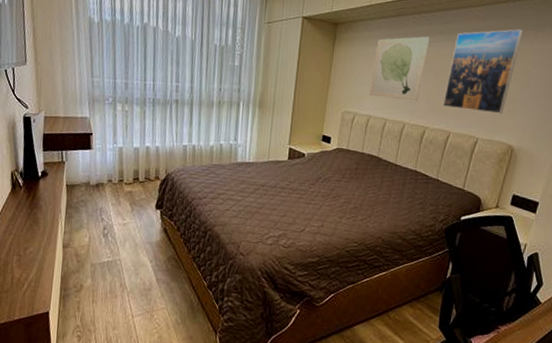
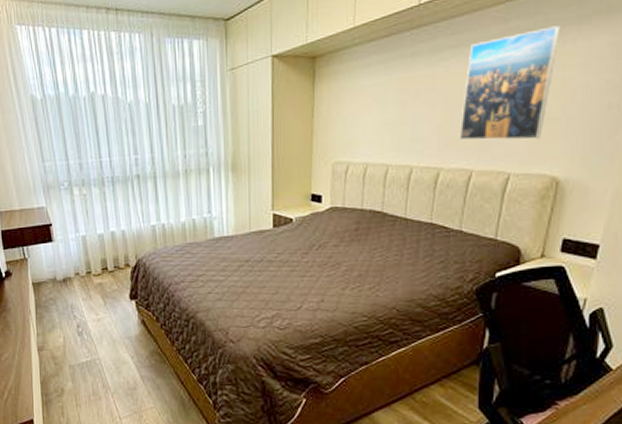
wall art: present [369,36,430,102] -> none [364,54,435,140]

